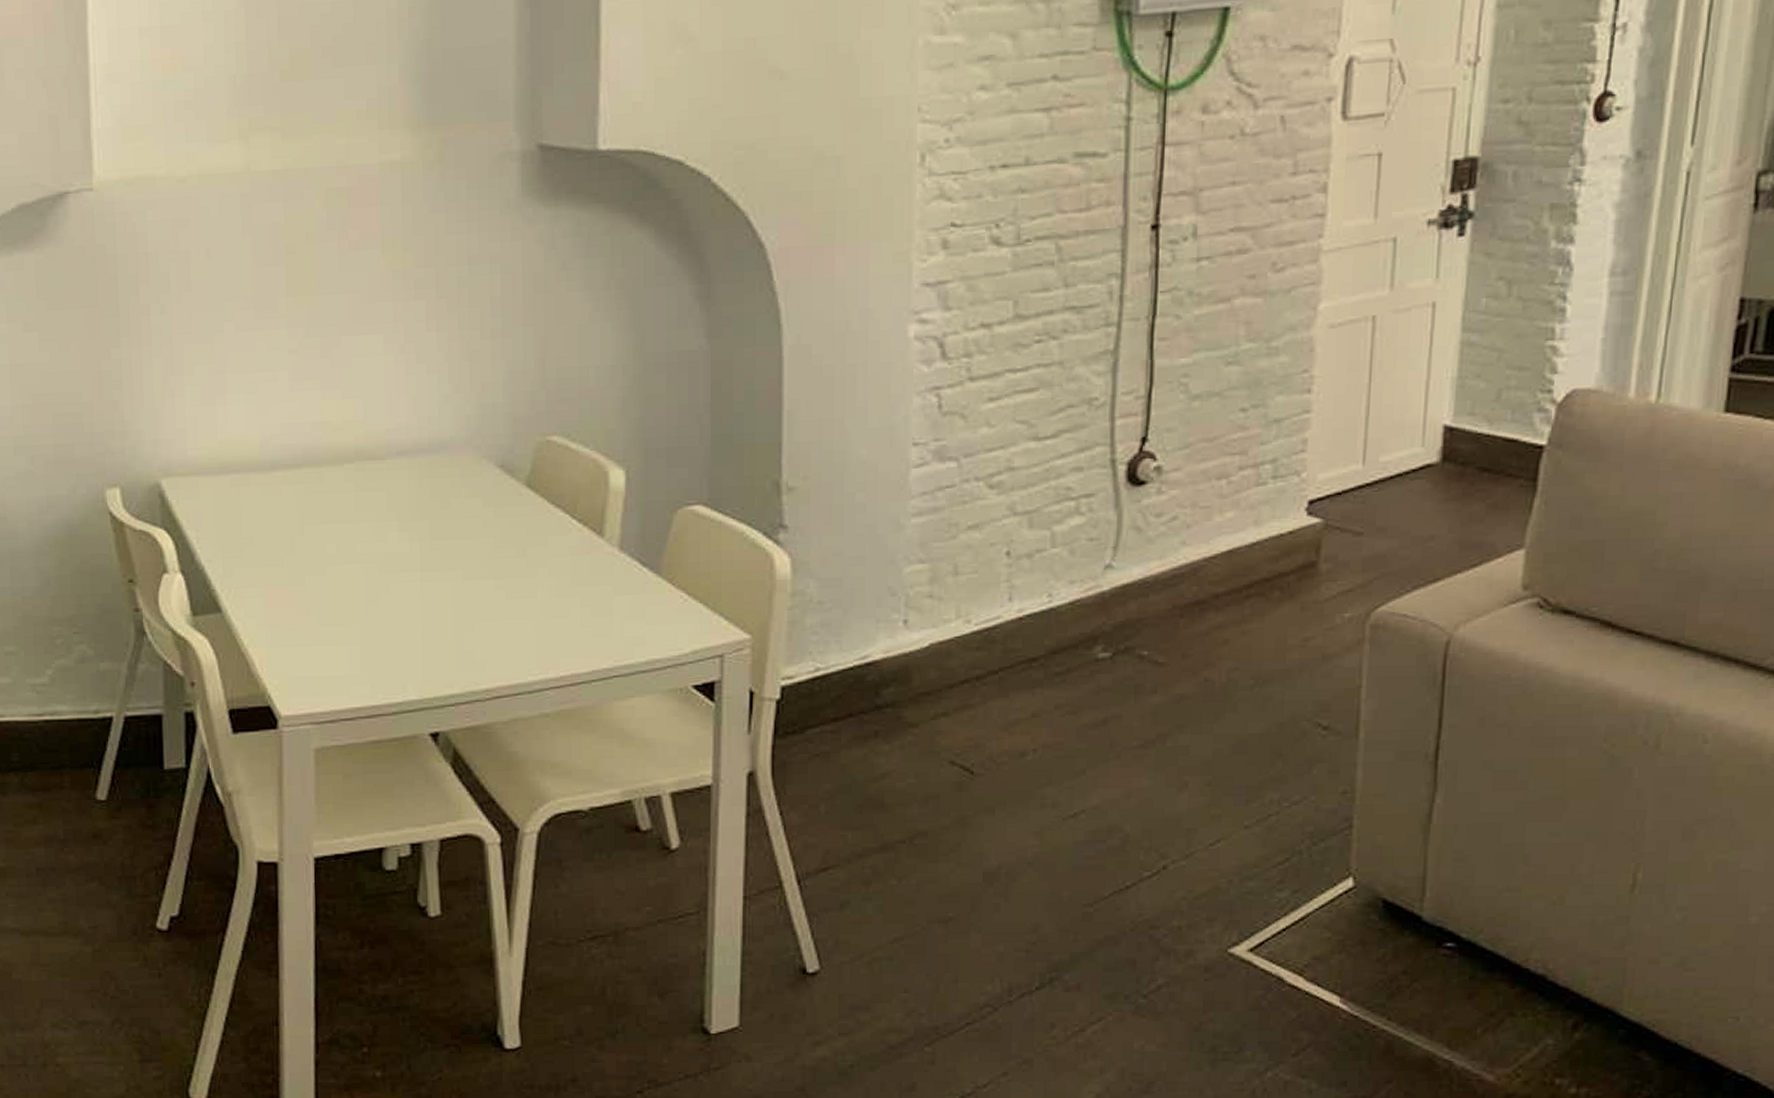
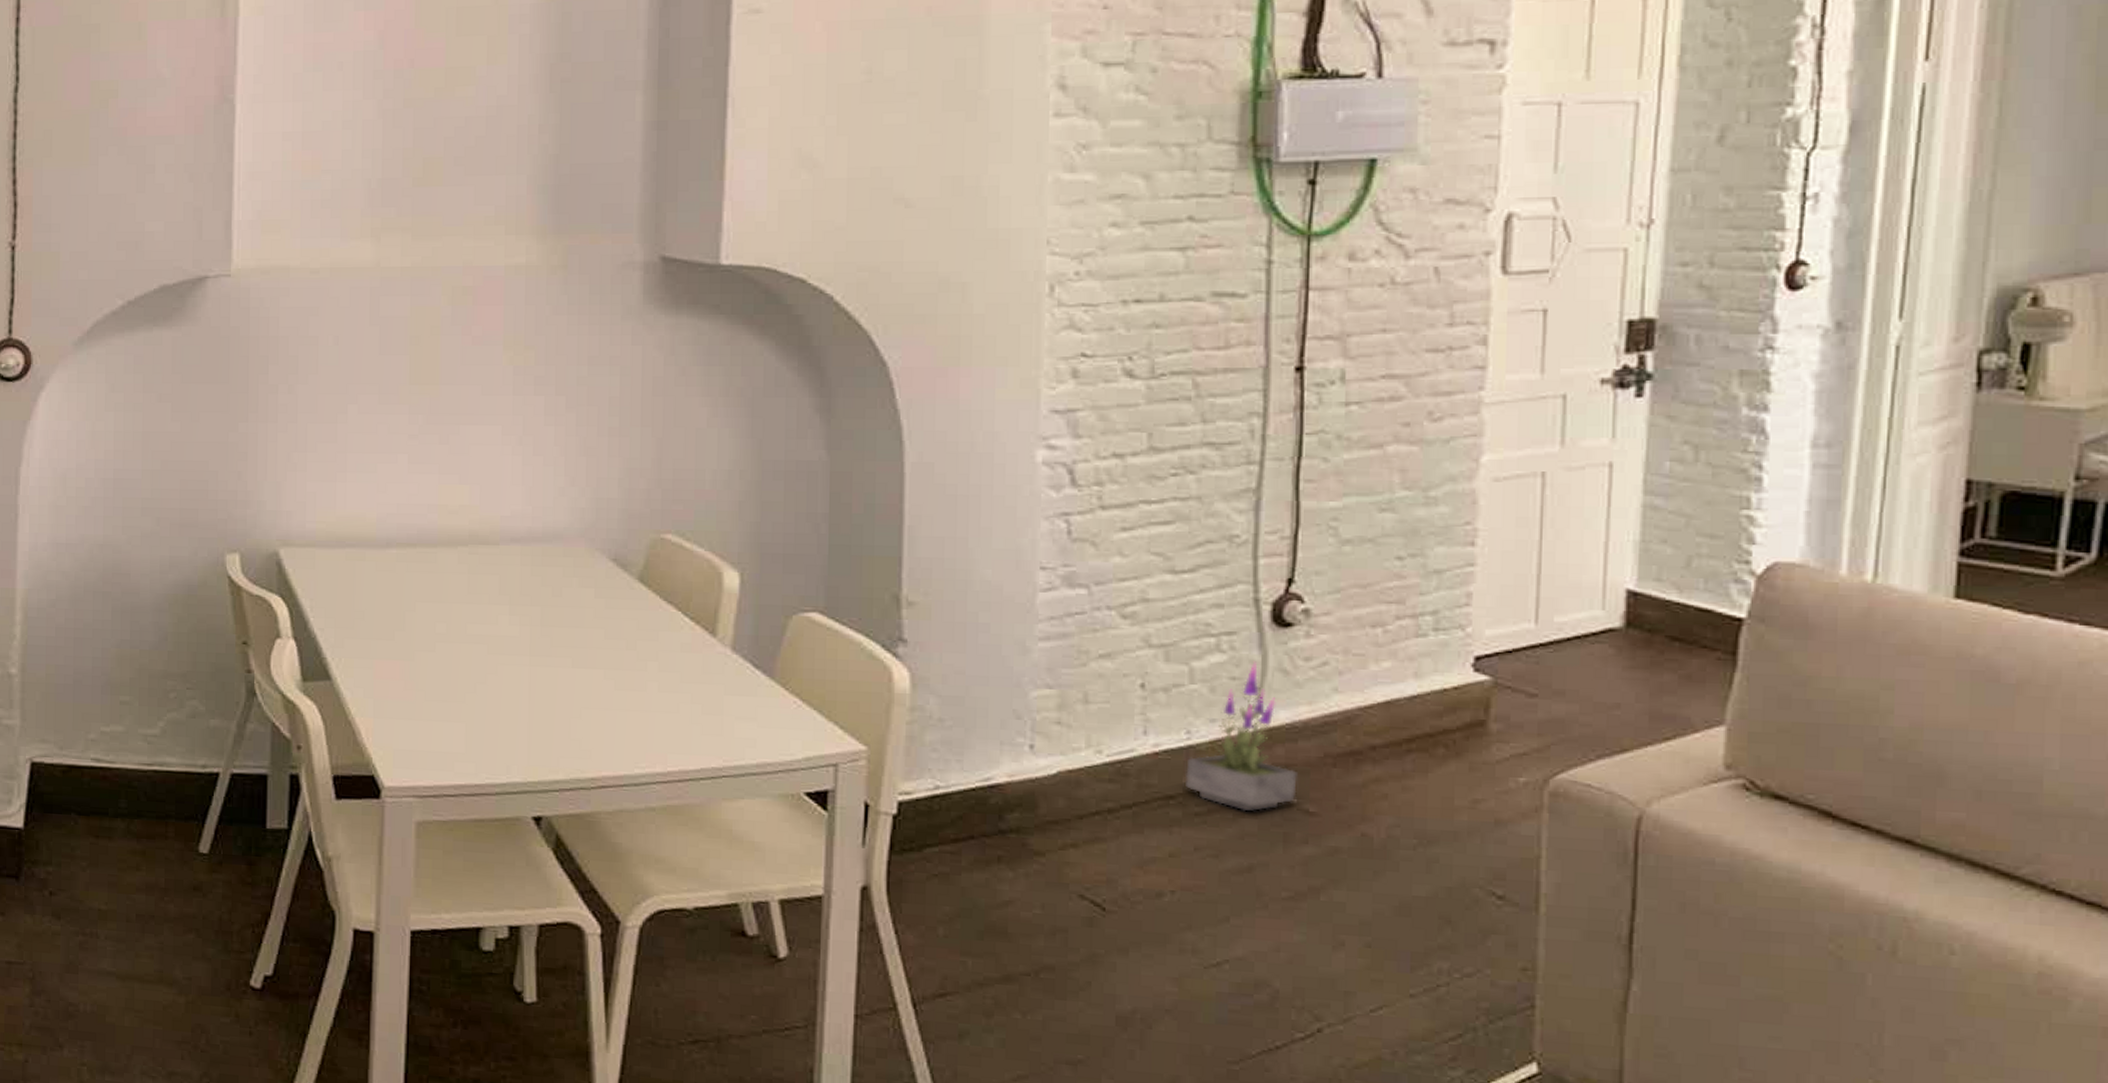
potted plant: none [1047,521,1148,668] -> present [1186,661,1297,812]

